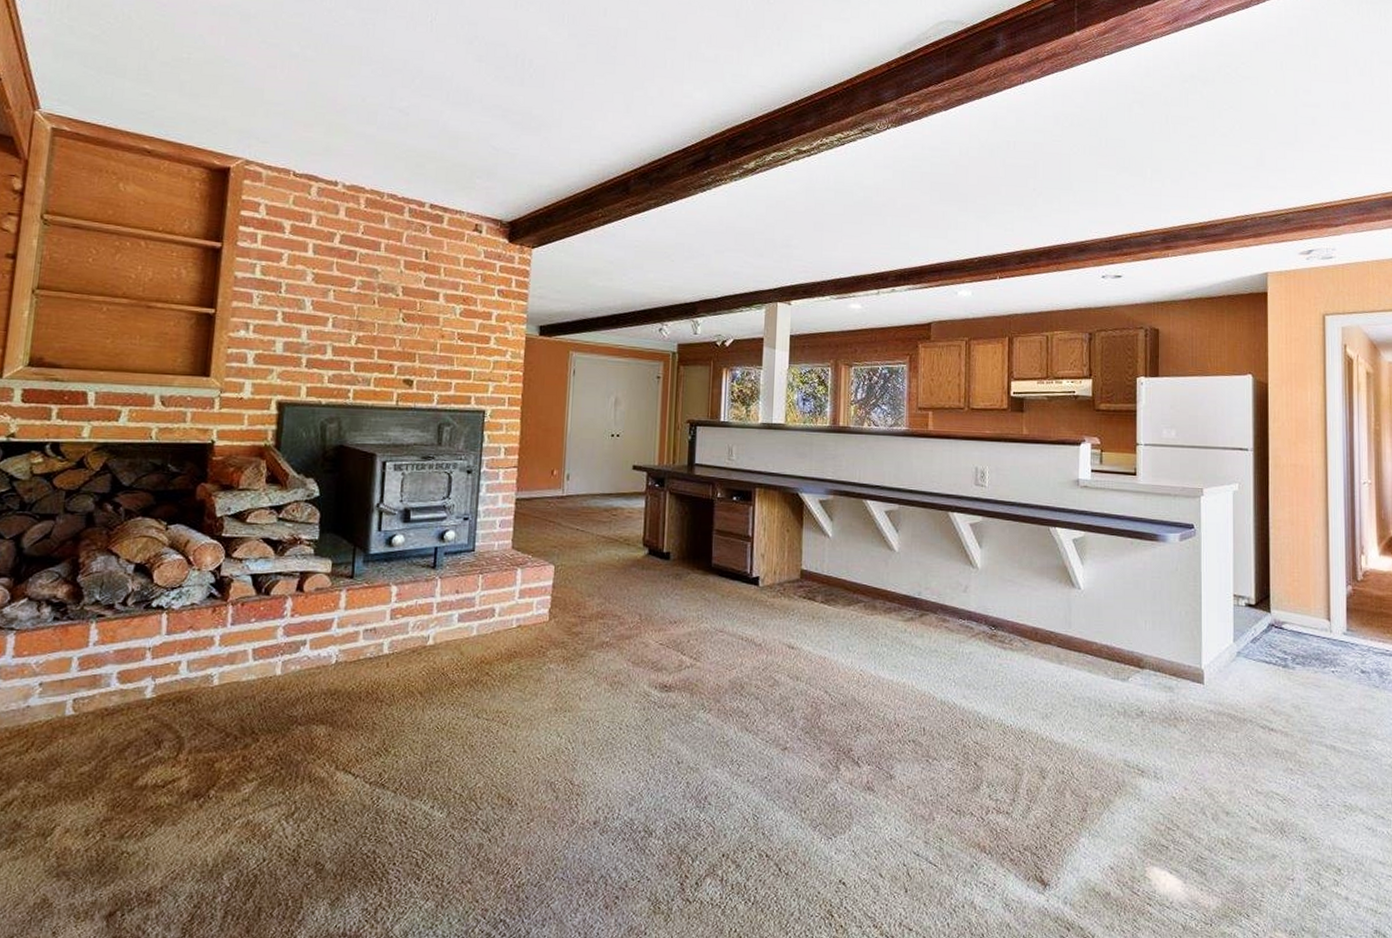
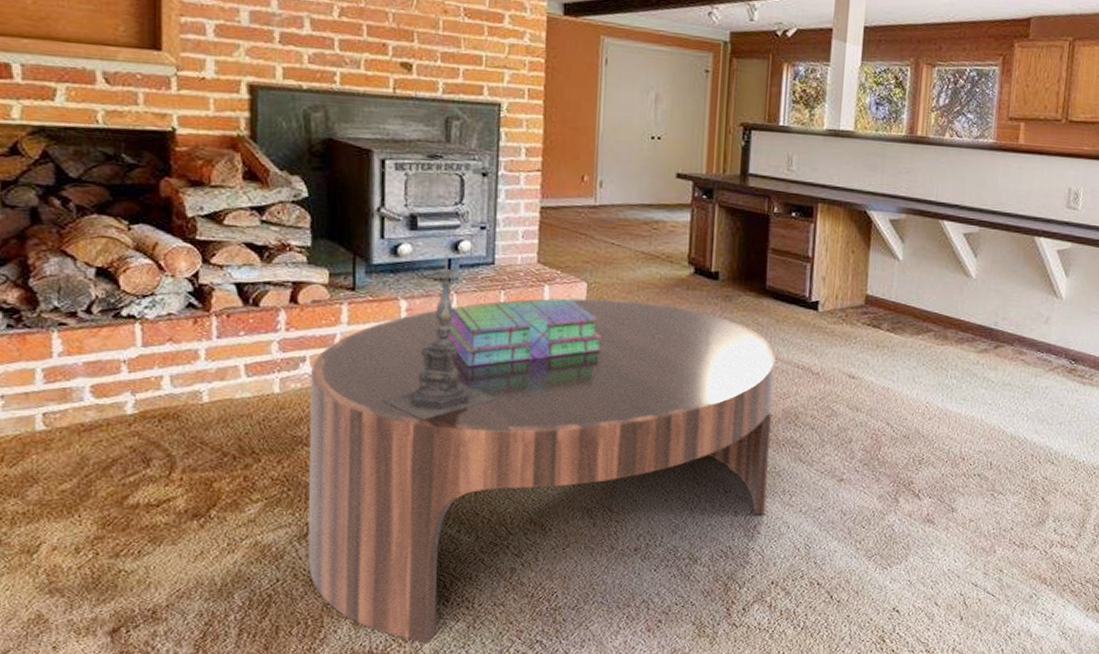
coffee table: none [293,580,722,924] -> present [308,298,775,644]
candle holder: none [371,544,474,698] -> present [383,255,499,421]
stack of books: none [431,580,567,646] -> present [447,298,603,367]

